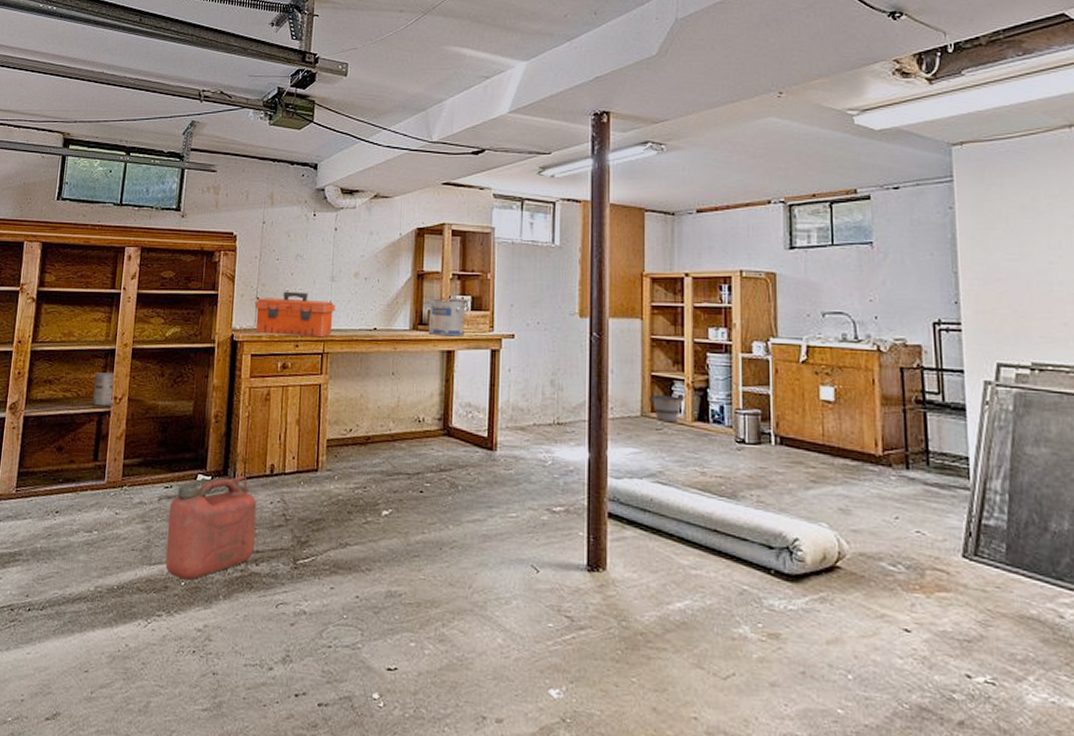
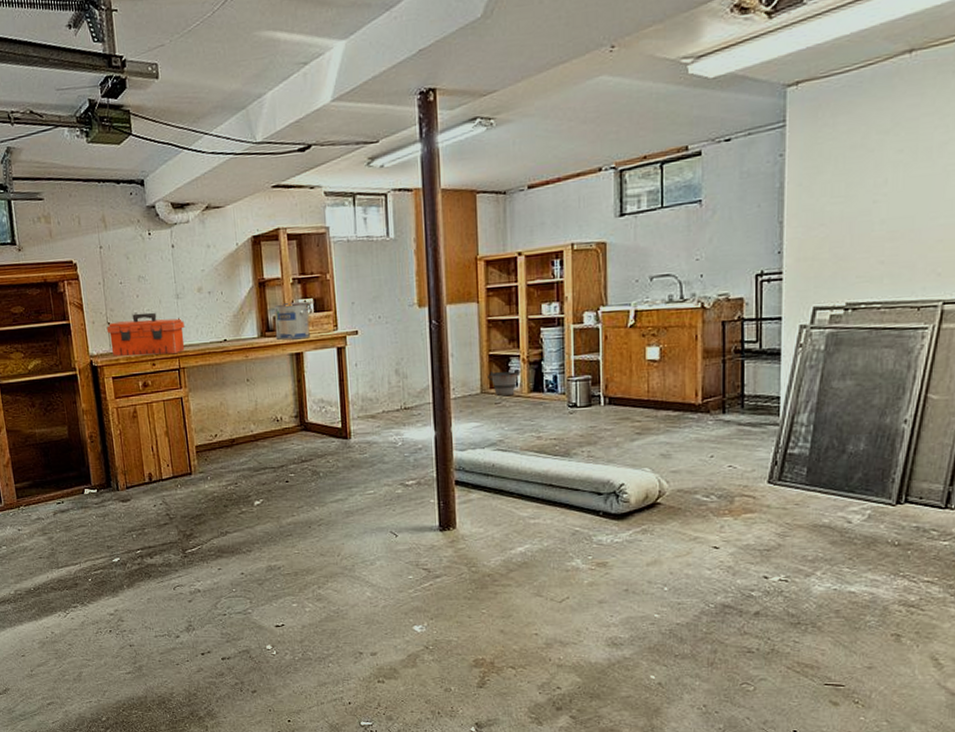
fuel can: present [165,476,257,580] -> none [64,486,147,577]

